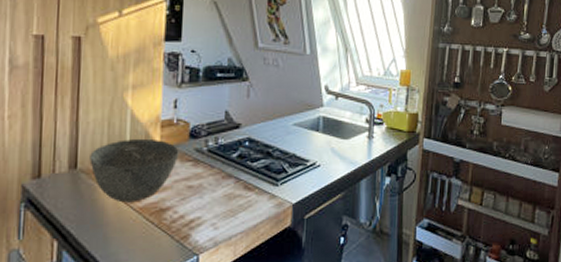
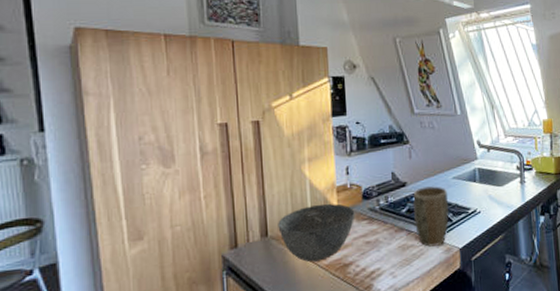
plant pot: none [245,131,285,199] -> present [412,186,449,247]

